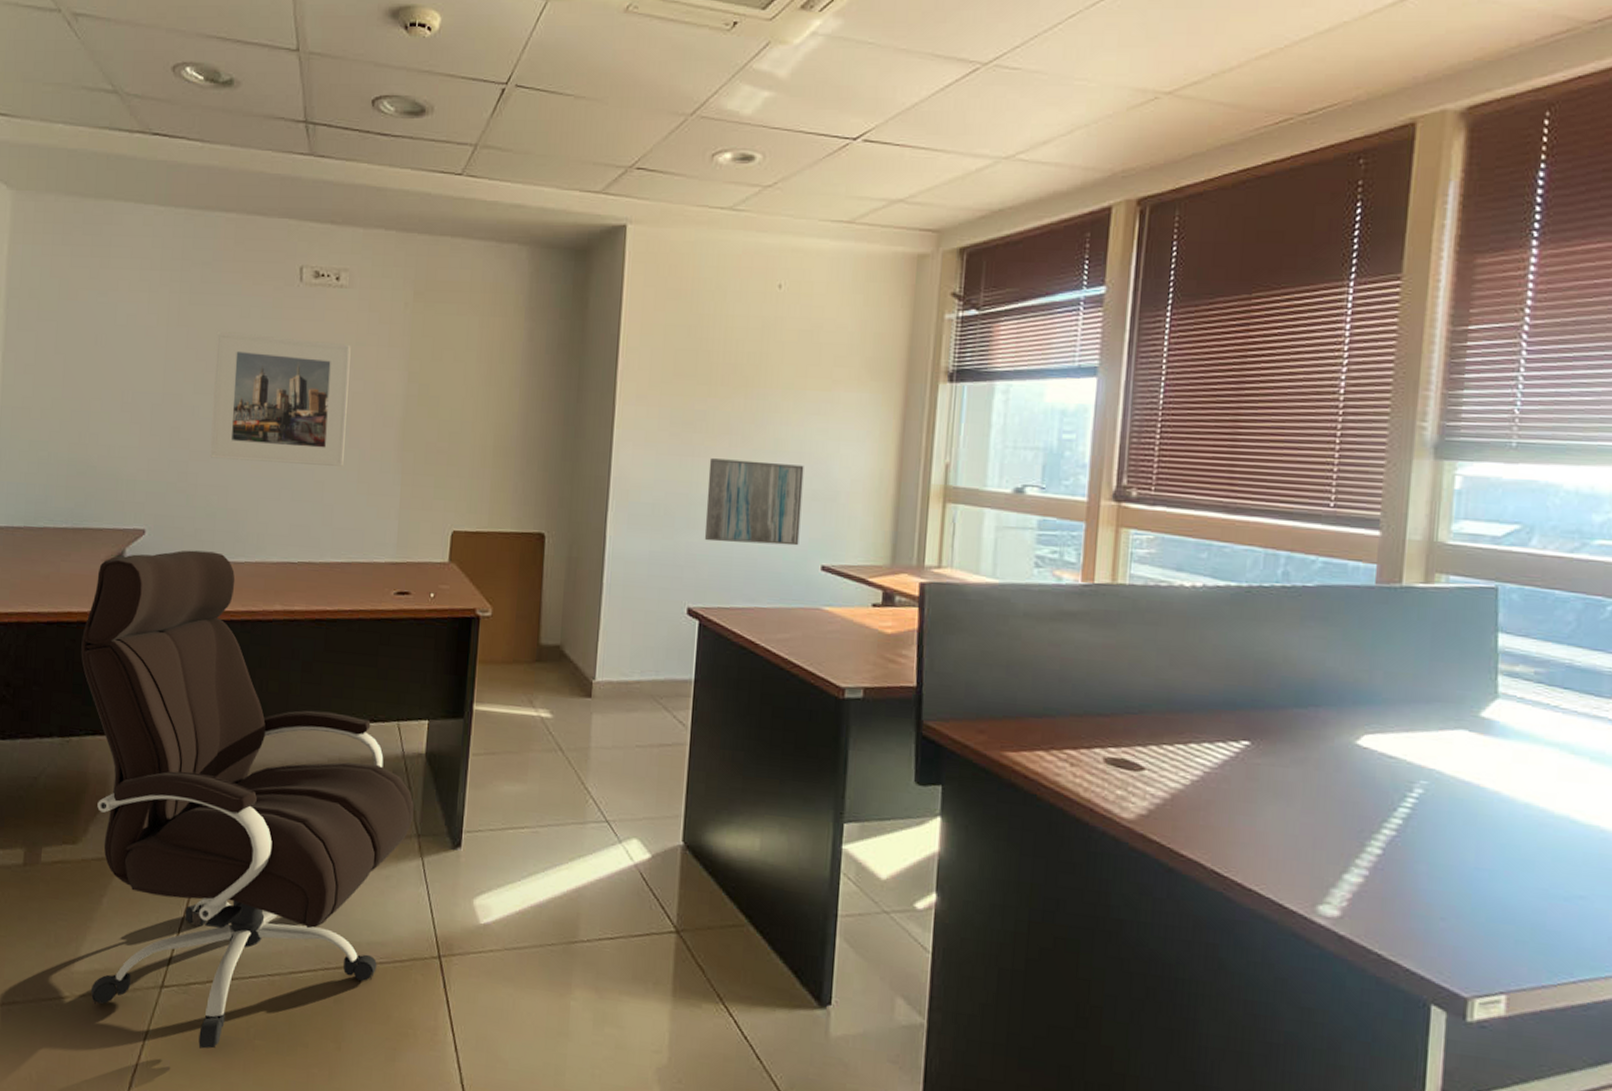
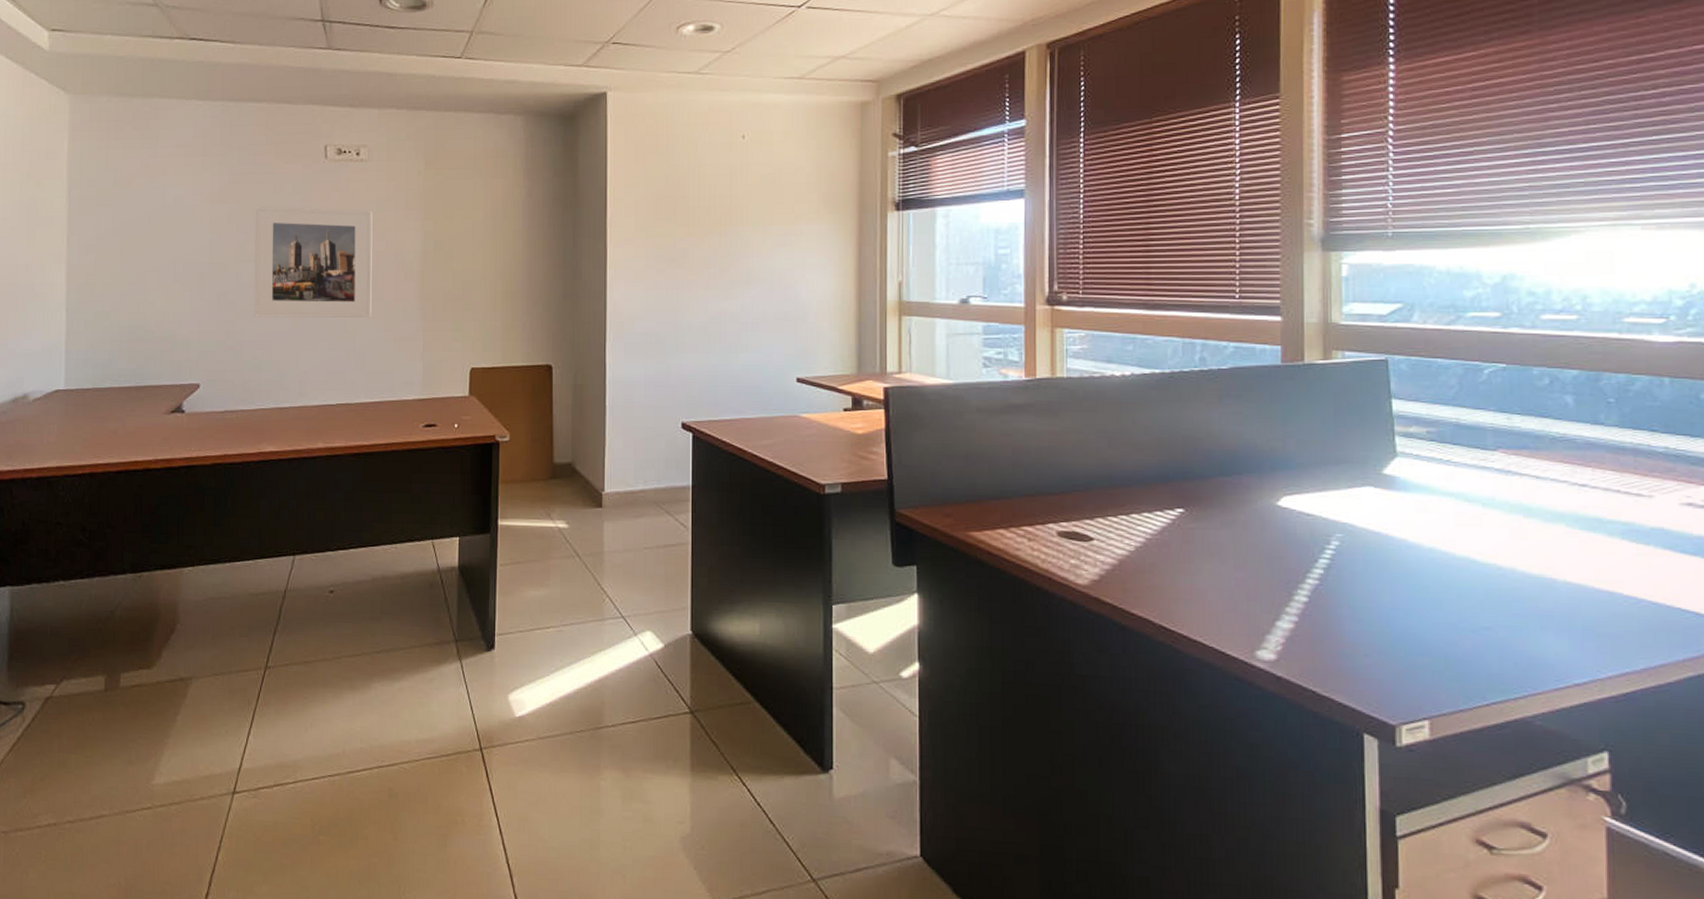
office chair: present [81,550,414,1049] -> none [148,399,450,847]
wall art: present [704,458,804,546] -> none [692,290,775,363]

